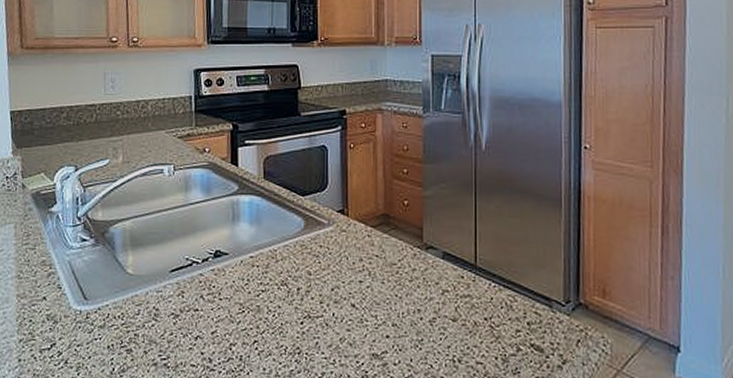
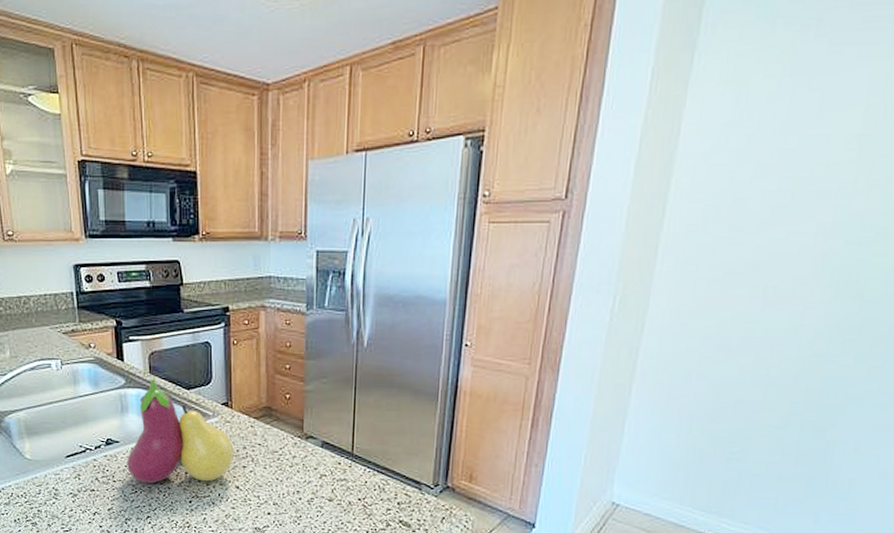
fruit: none [235,185,350,302] -> present [127,379,234,484]

